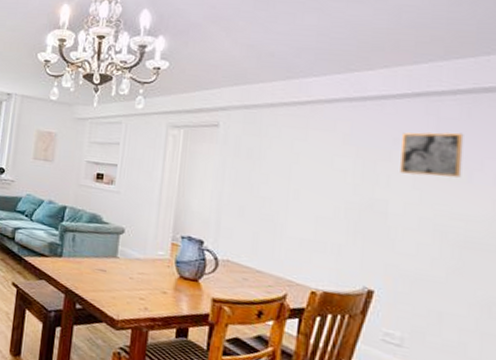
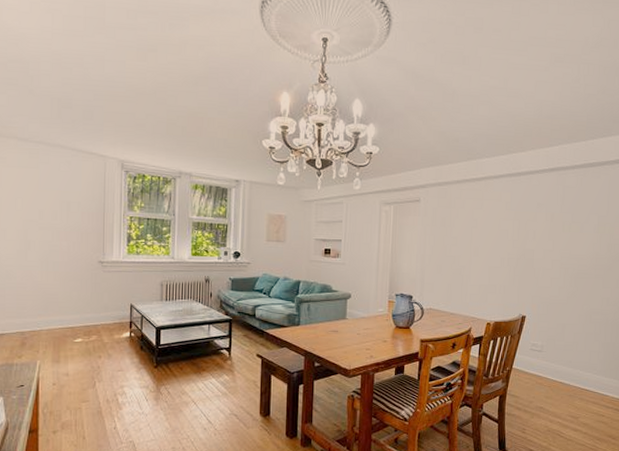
wall art: present [400,132,464,178] -> none [541,197,578,230]

